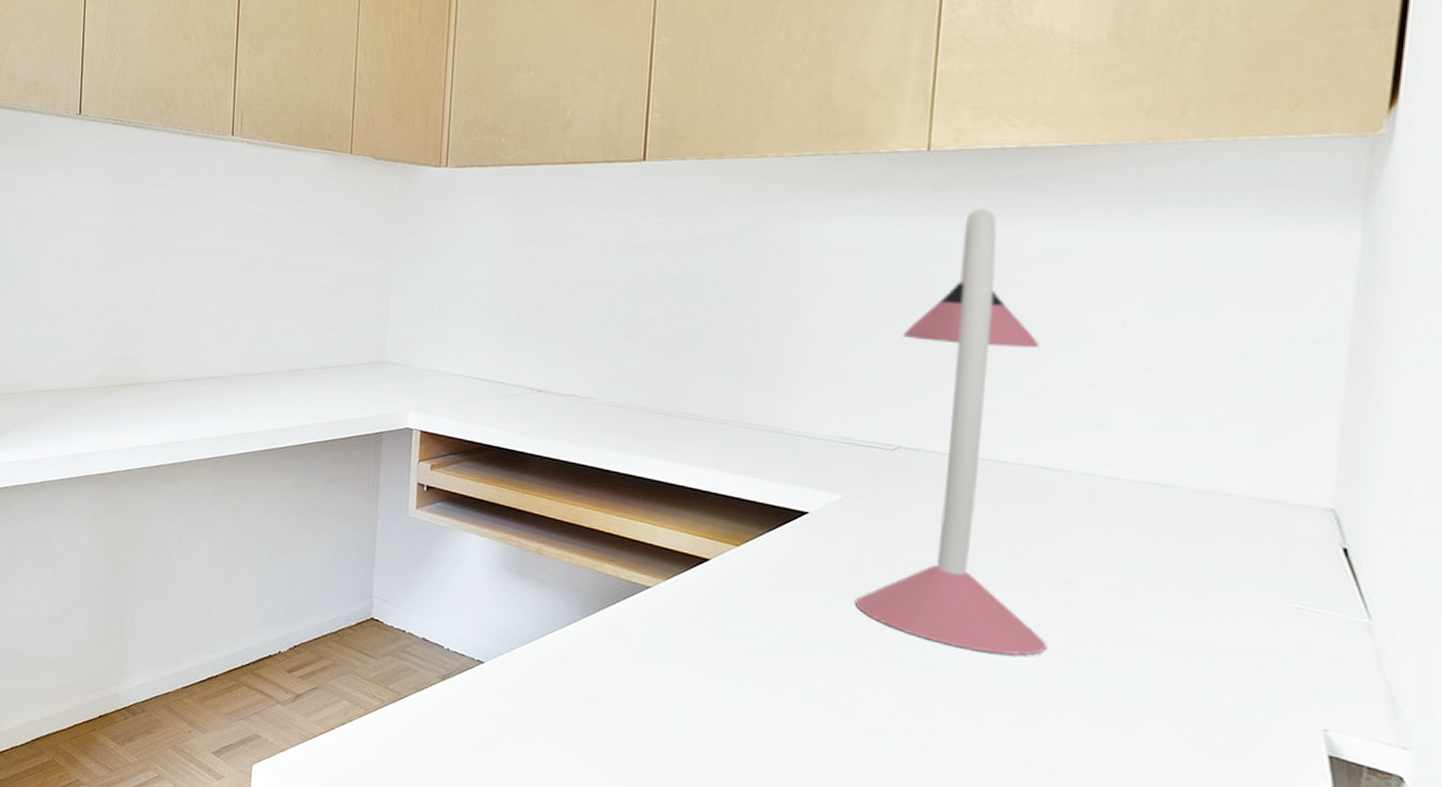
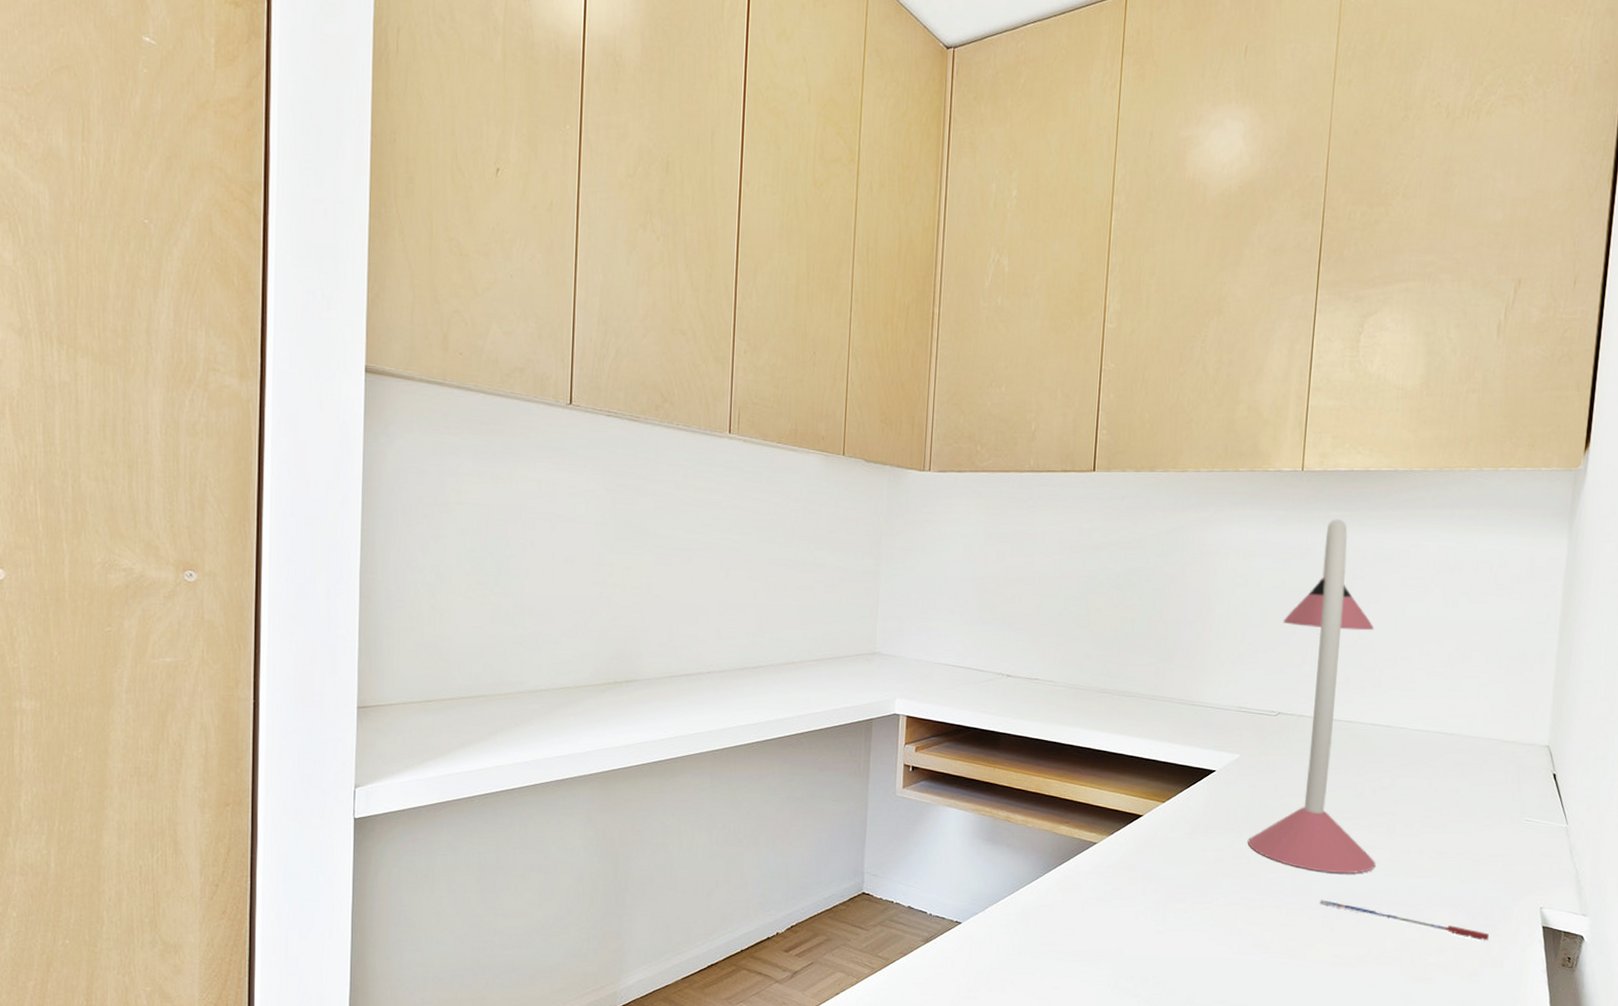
pen: none [963,683,1235,765] -> present [1320,900,1489,941]

